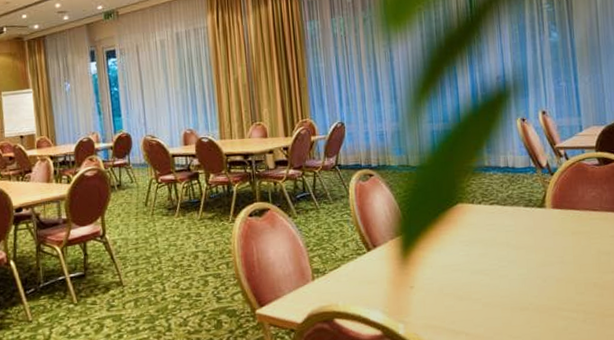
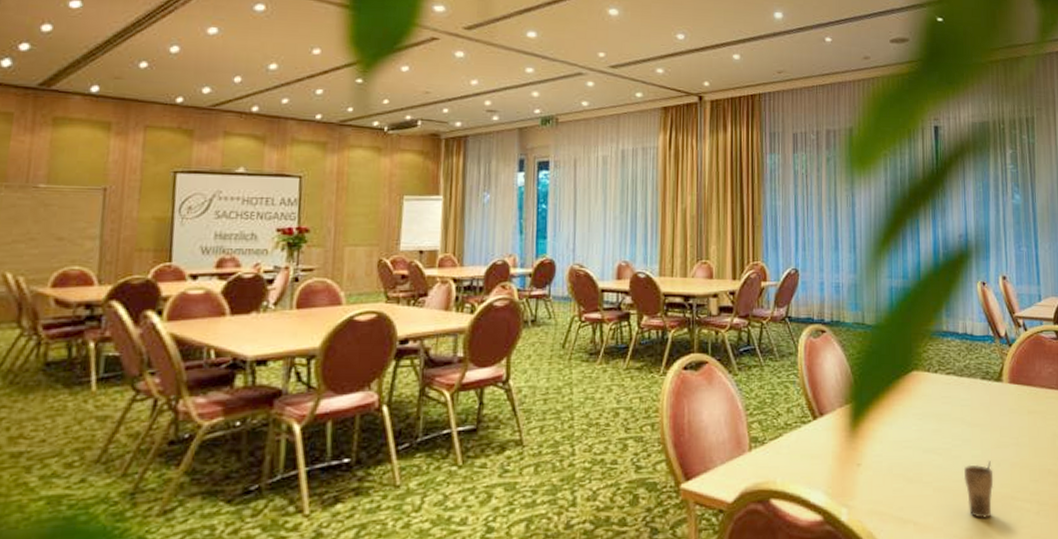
cup: none [510,278,540,328] -> present [963,461,994,518]

